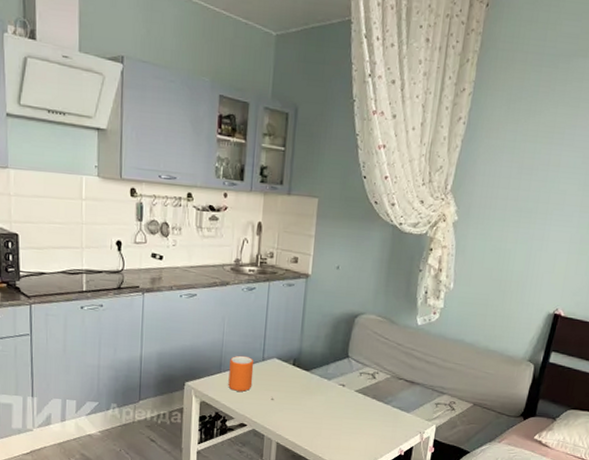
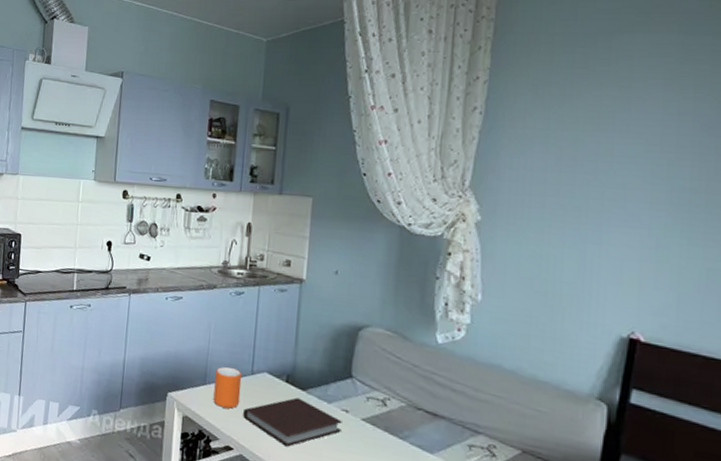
notebook: none [255,378,339,419] -> present [243,397,342,447]

